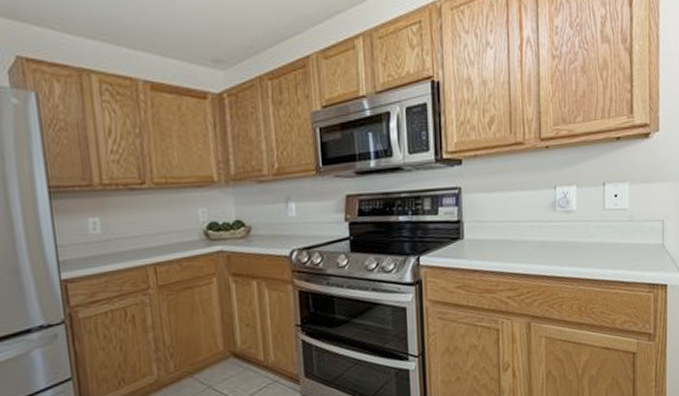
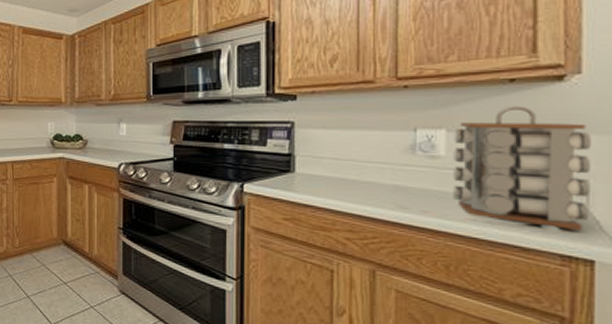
spice rack: none [581,160,666,263] -> present [453,105,593,230]

